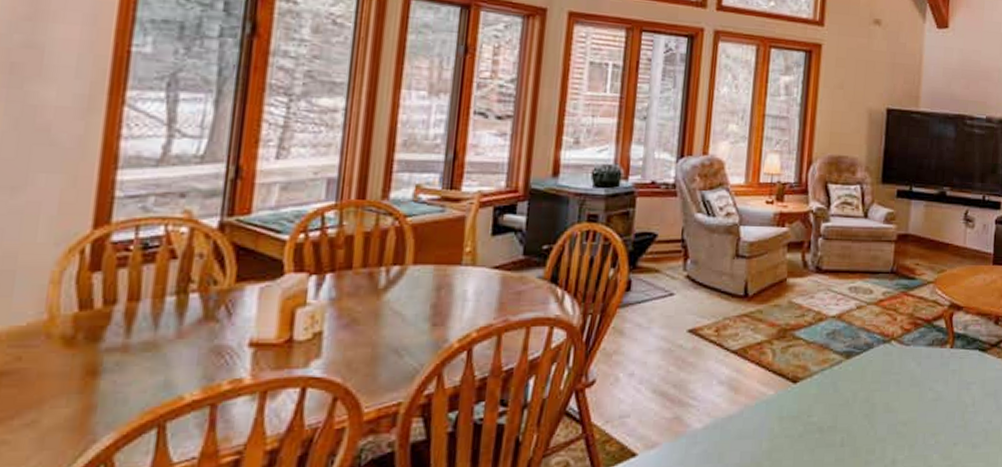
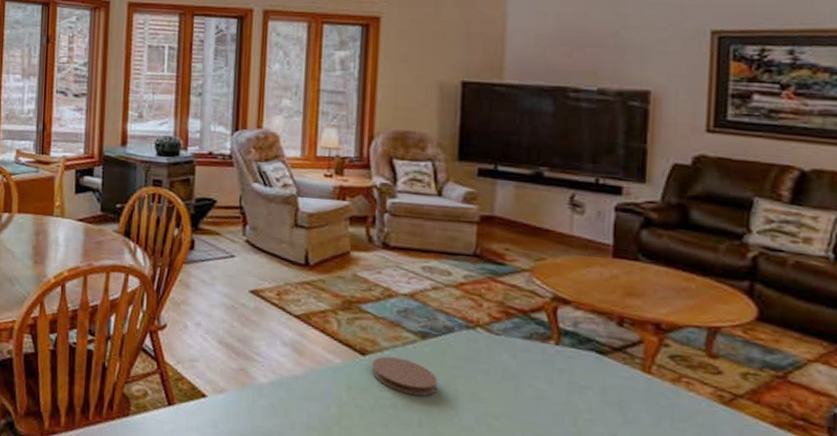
coaster: none [802,380,858,416] -> present [372,356,438,396]

